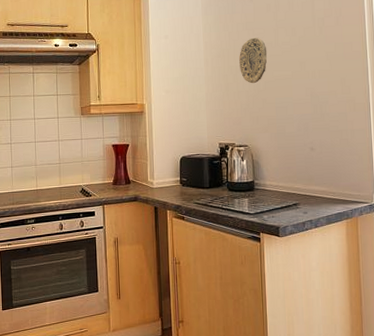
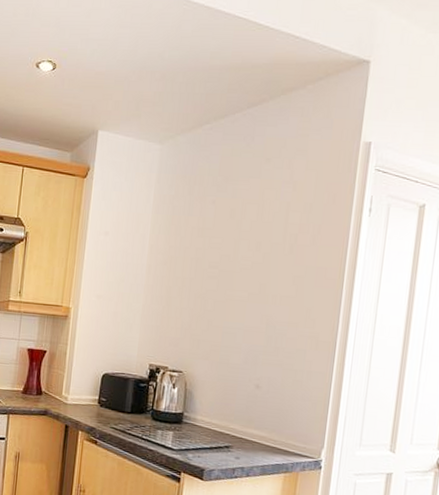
decorative plate: present [239,37,268,84] -> none [187,247,223,301]

